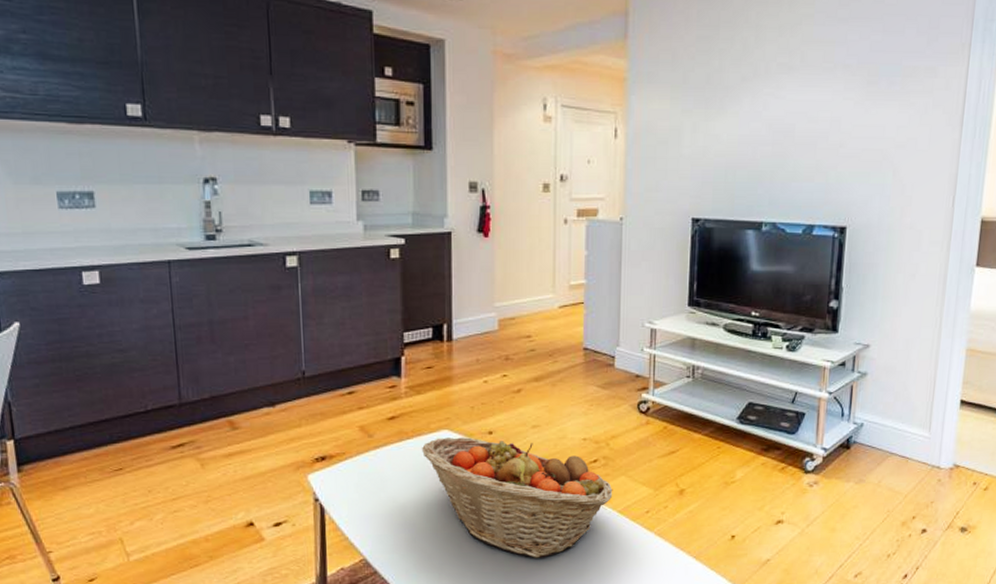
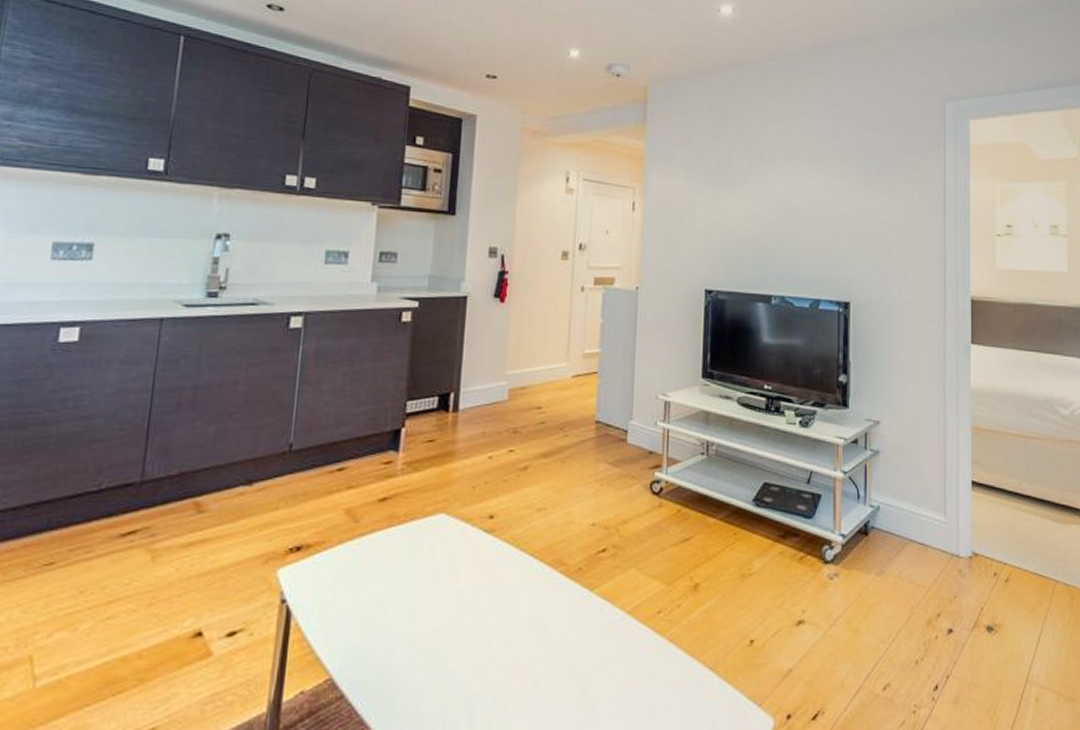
fruit basket: present [421,437,613,558] -> none [412,522,622,673]

